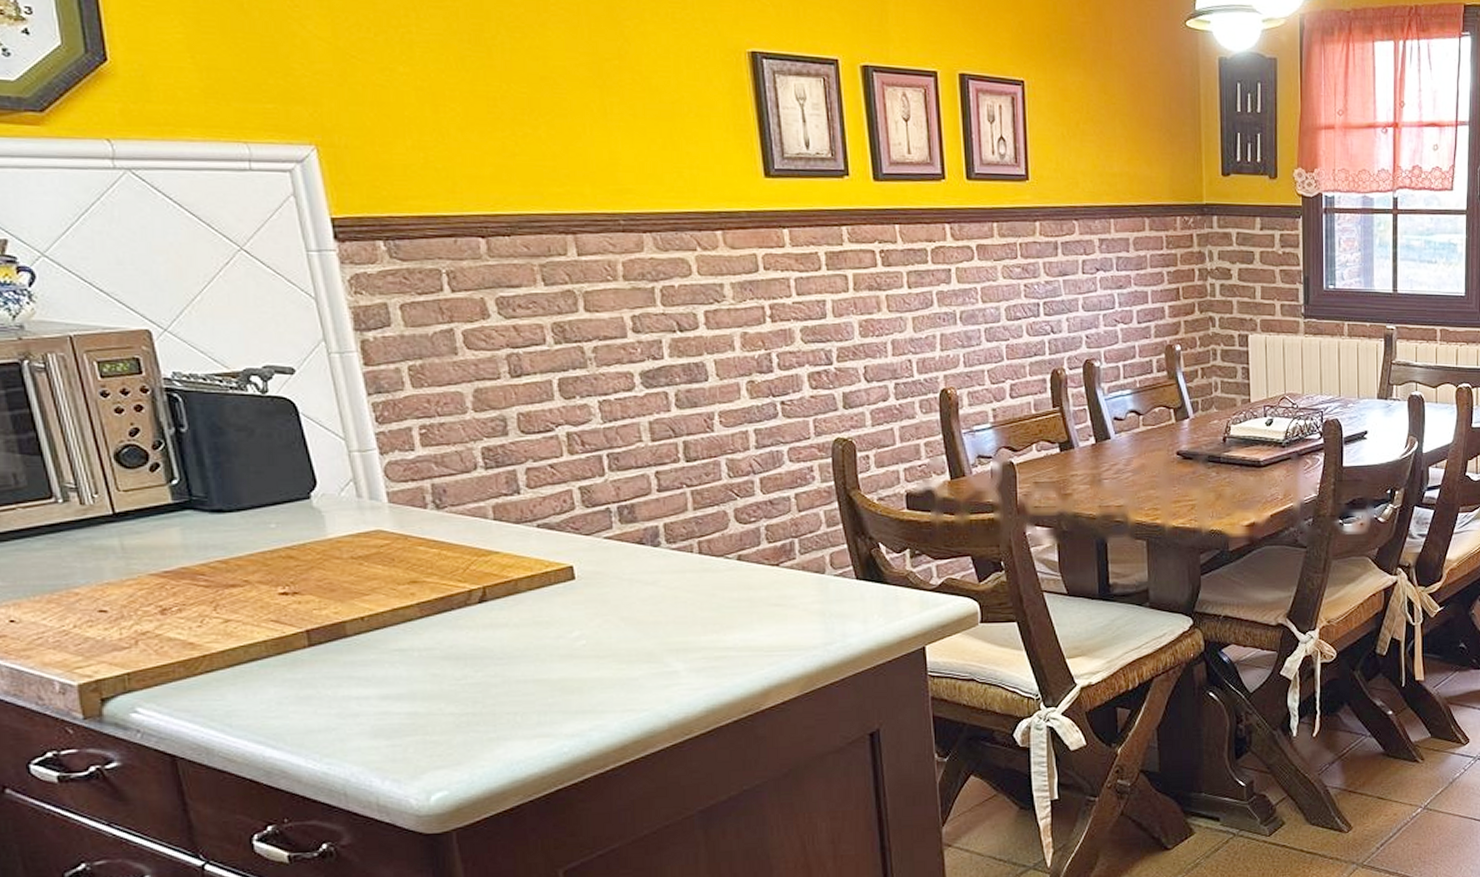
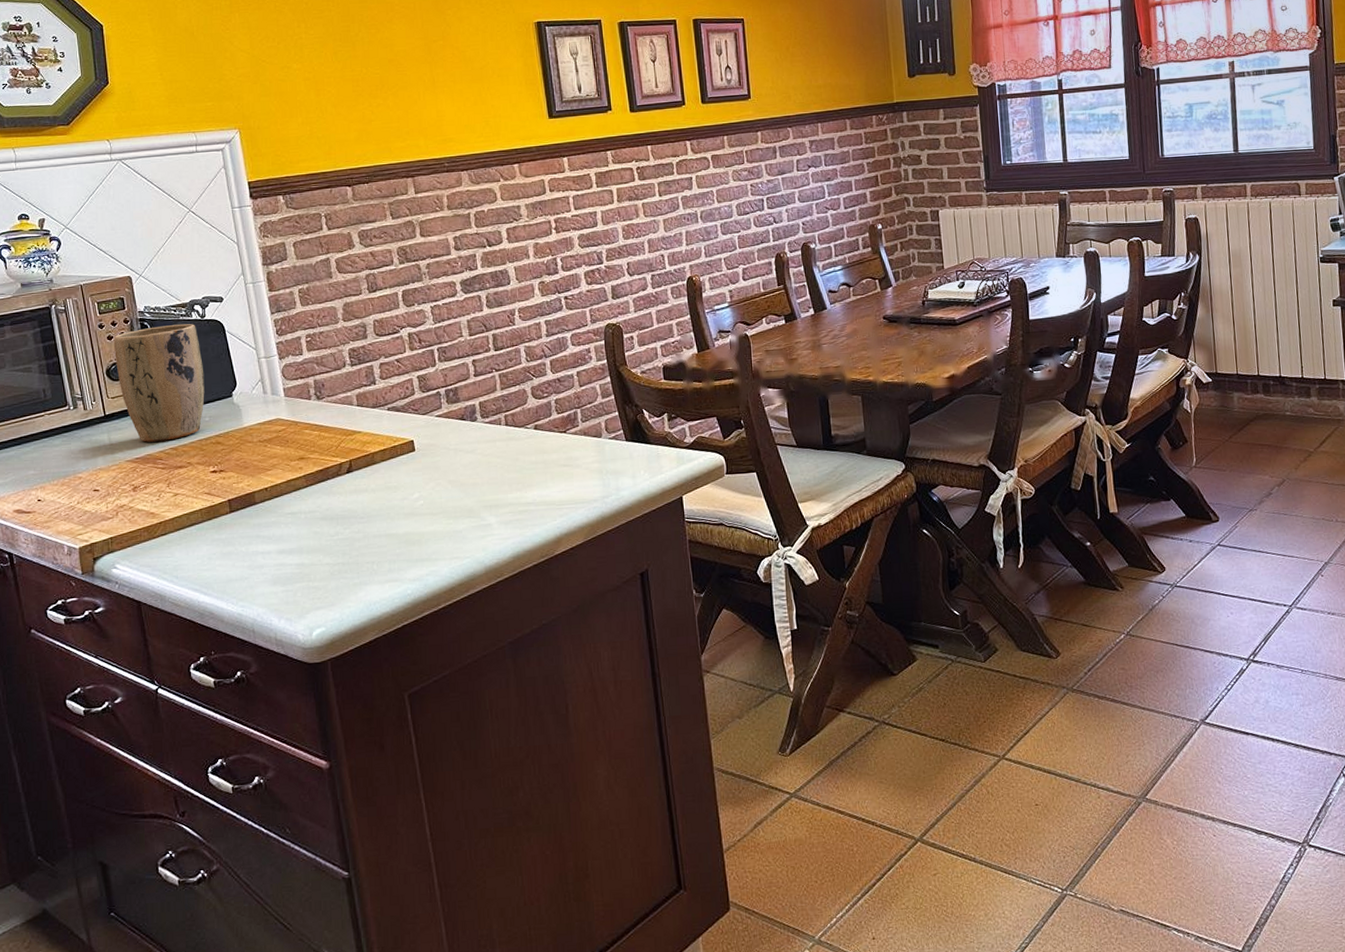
plant pot: none [124,399,269,552] -> present [113,323,205,442]

